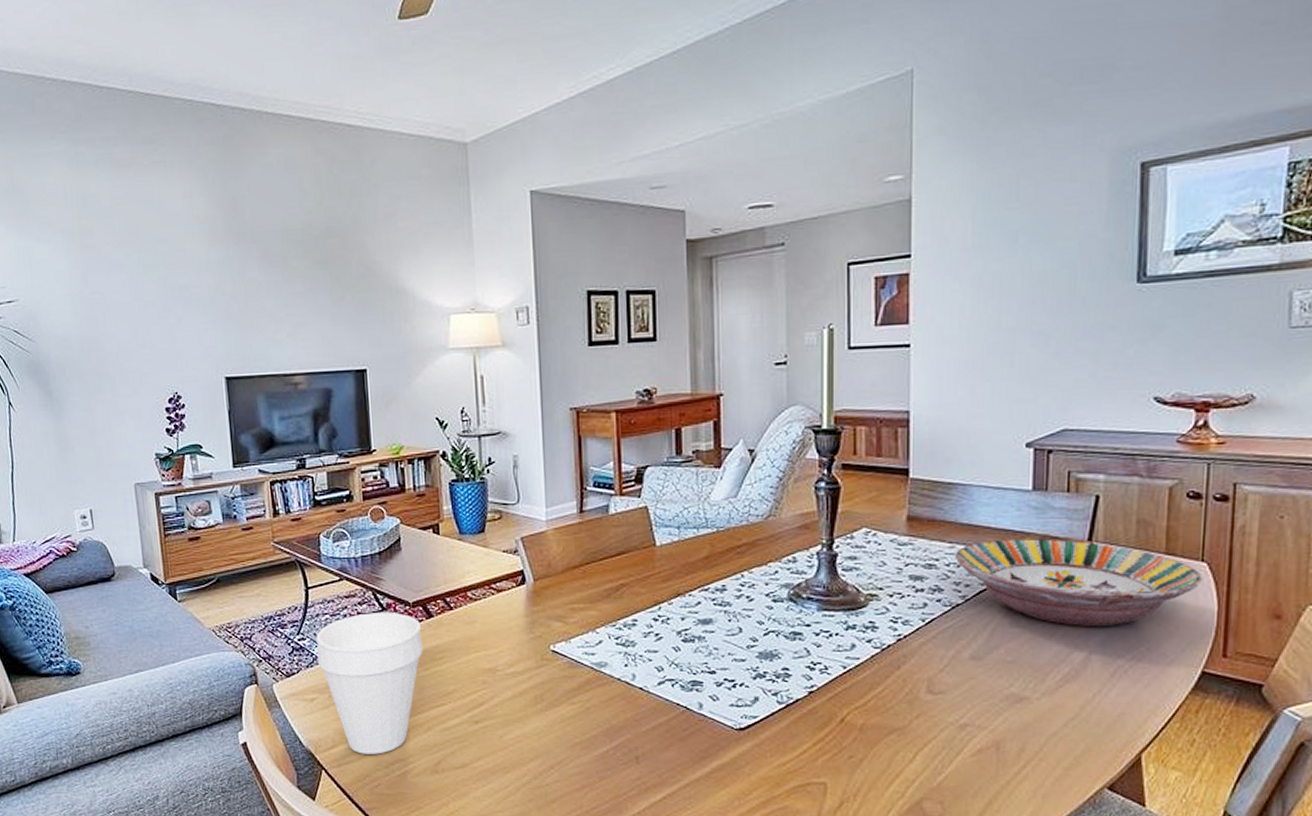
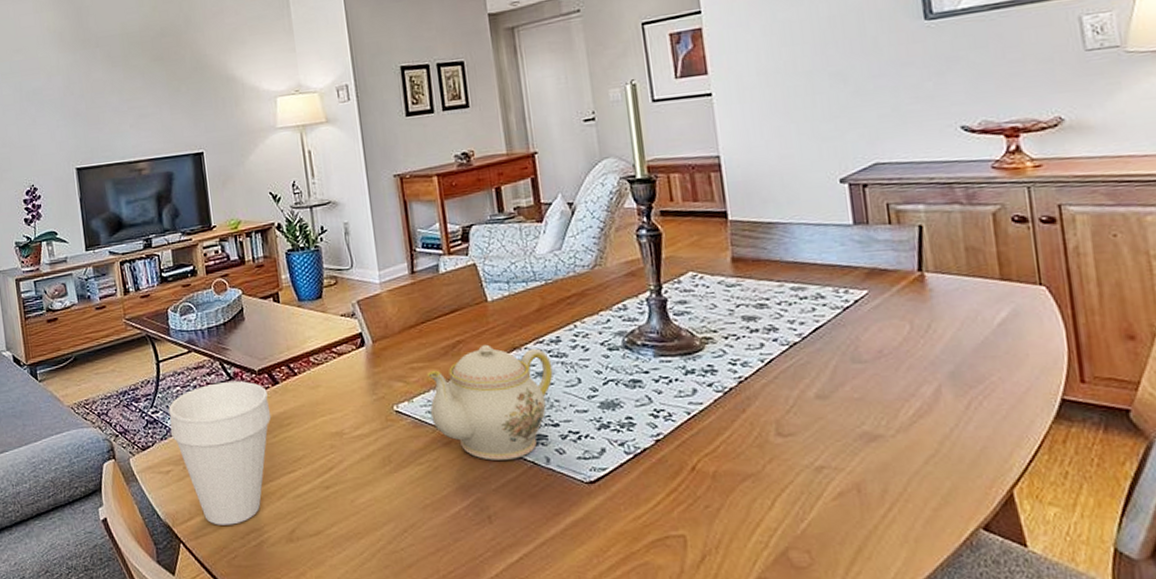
teapot: none [587,589,715,704] -> present [426,344,553,461]
serving bowl: present [954,538,1203,626] -> none [784,271,1044,359]

